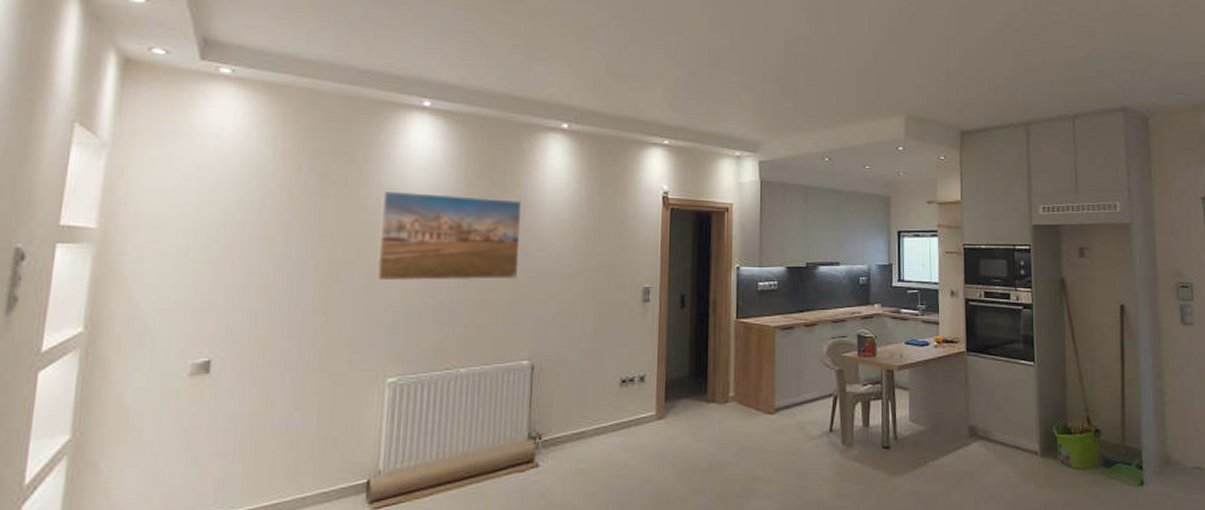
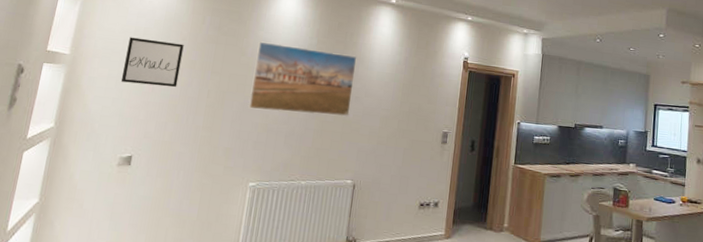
wall art: none [182,197,274,262] -> present [121,37,184,88]

